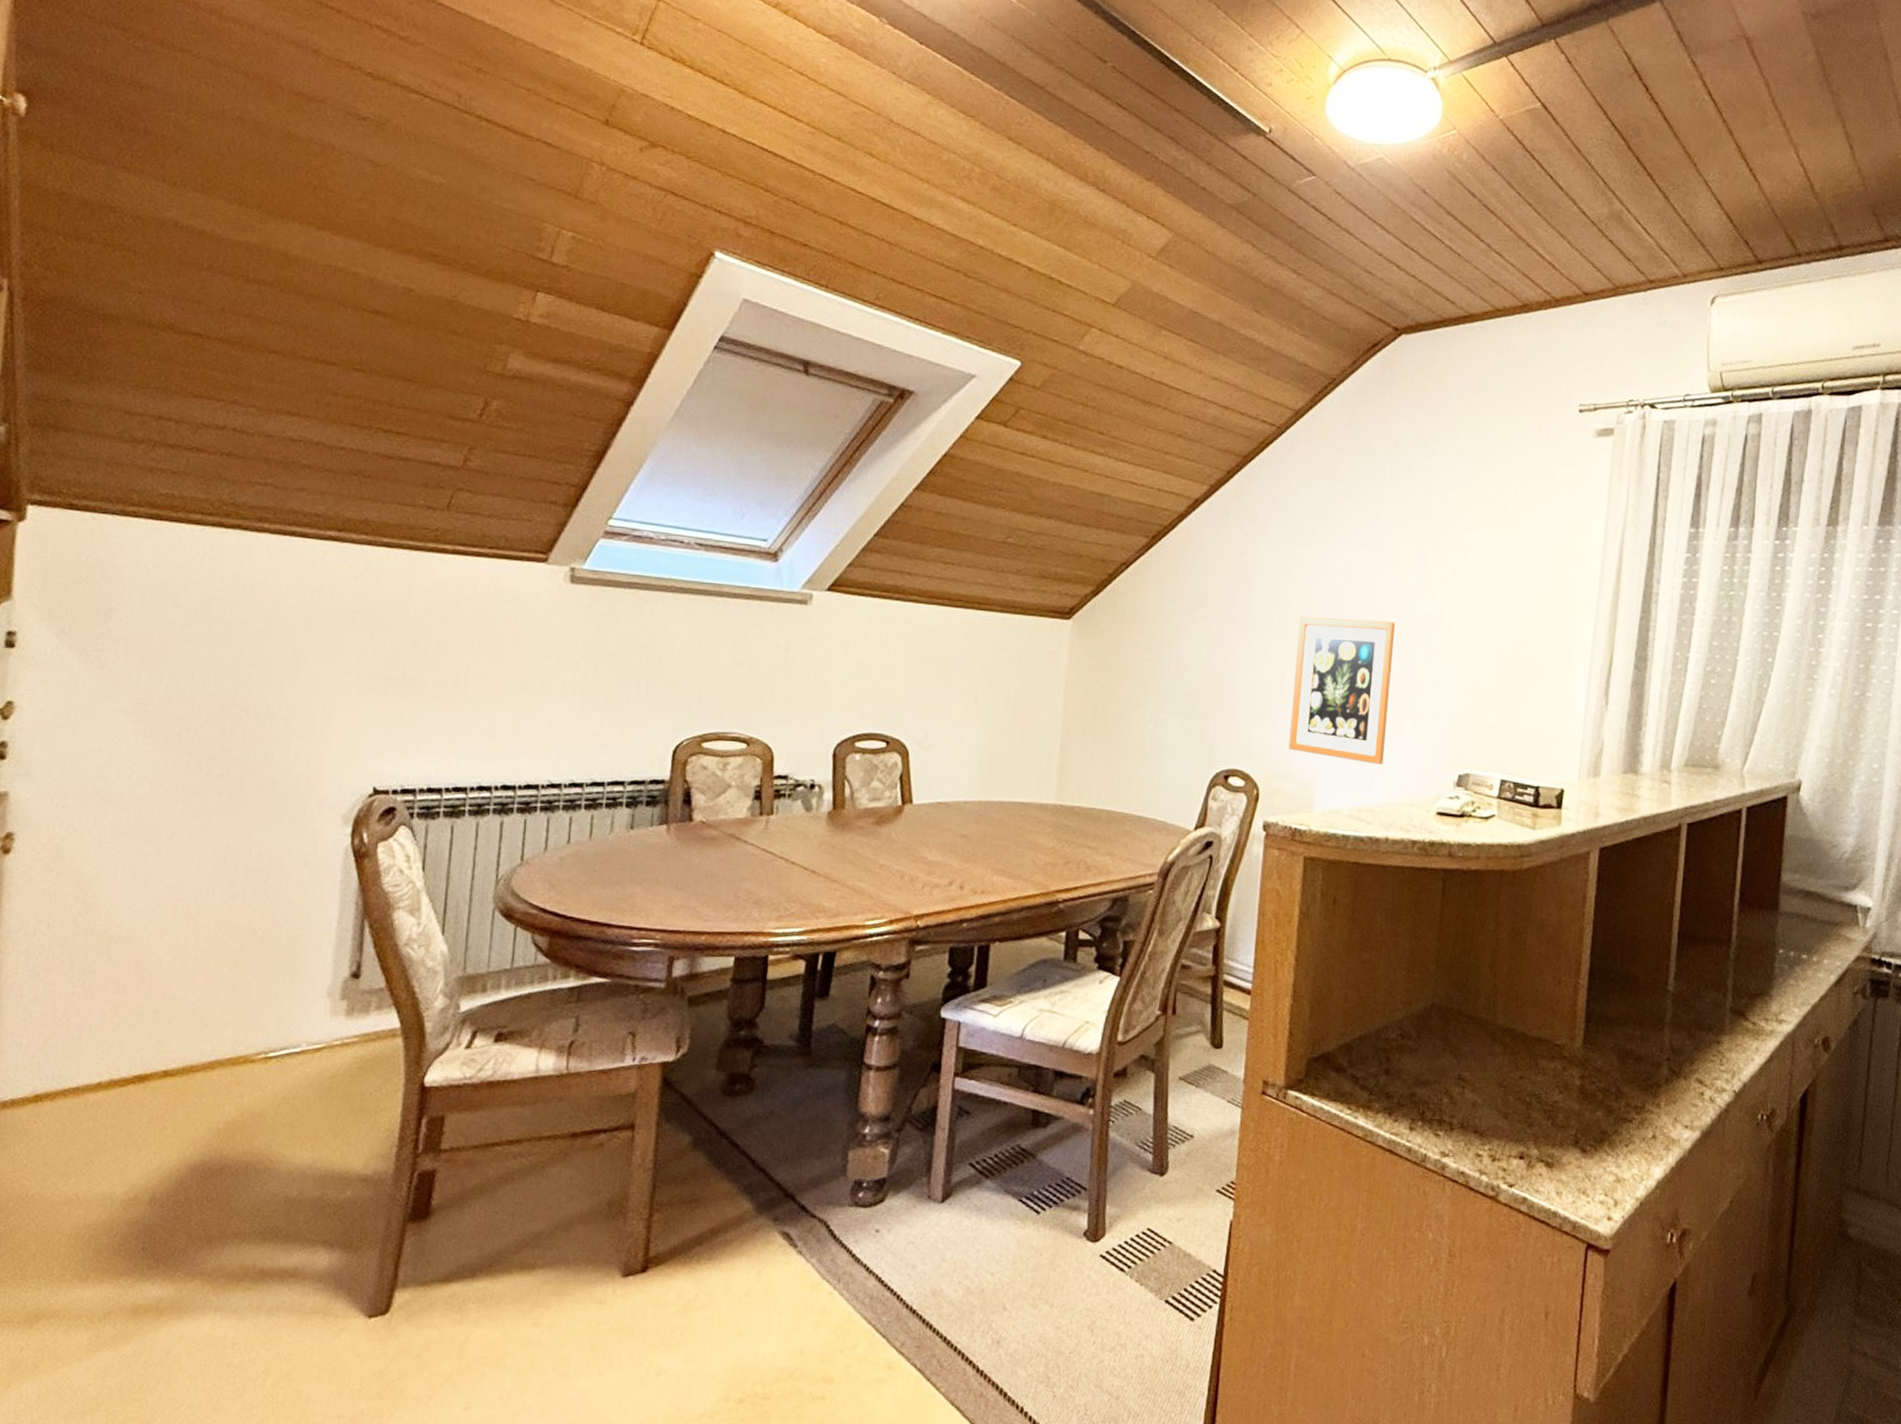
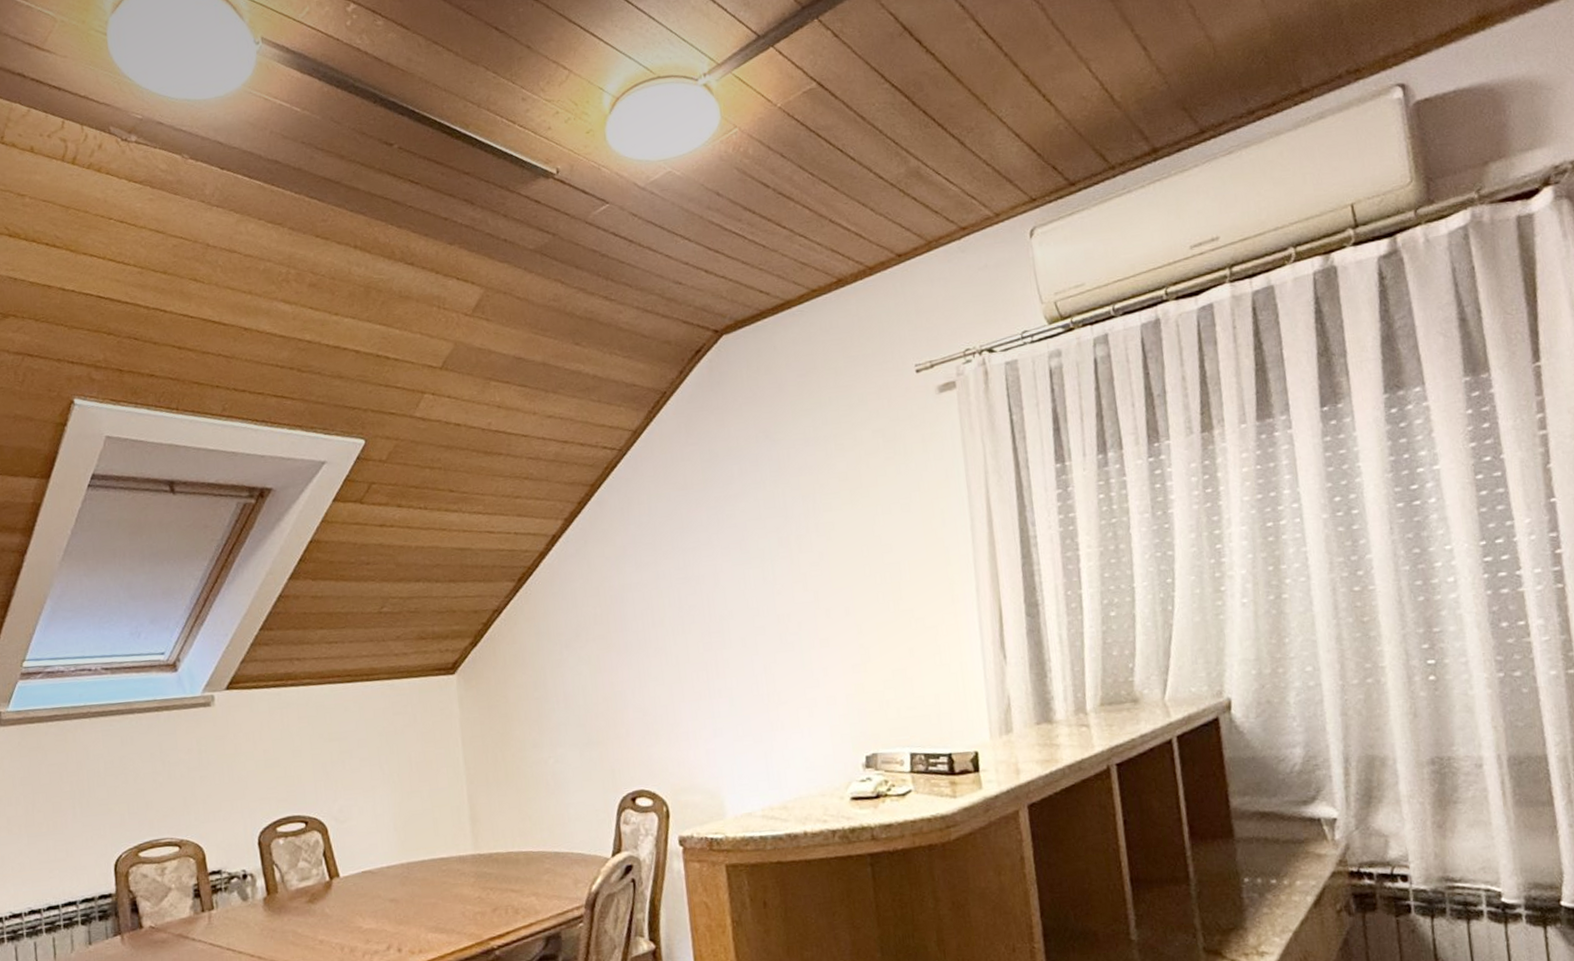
wall art: present [1288,616,1396,765] -> none [675,616,787,762]

